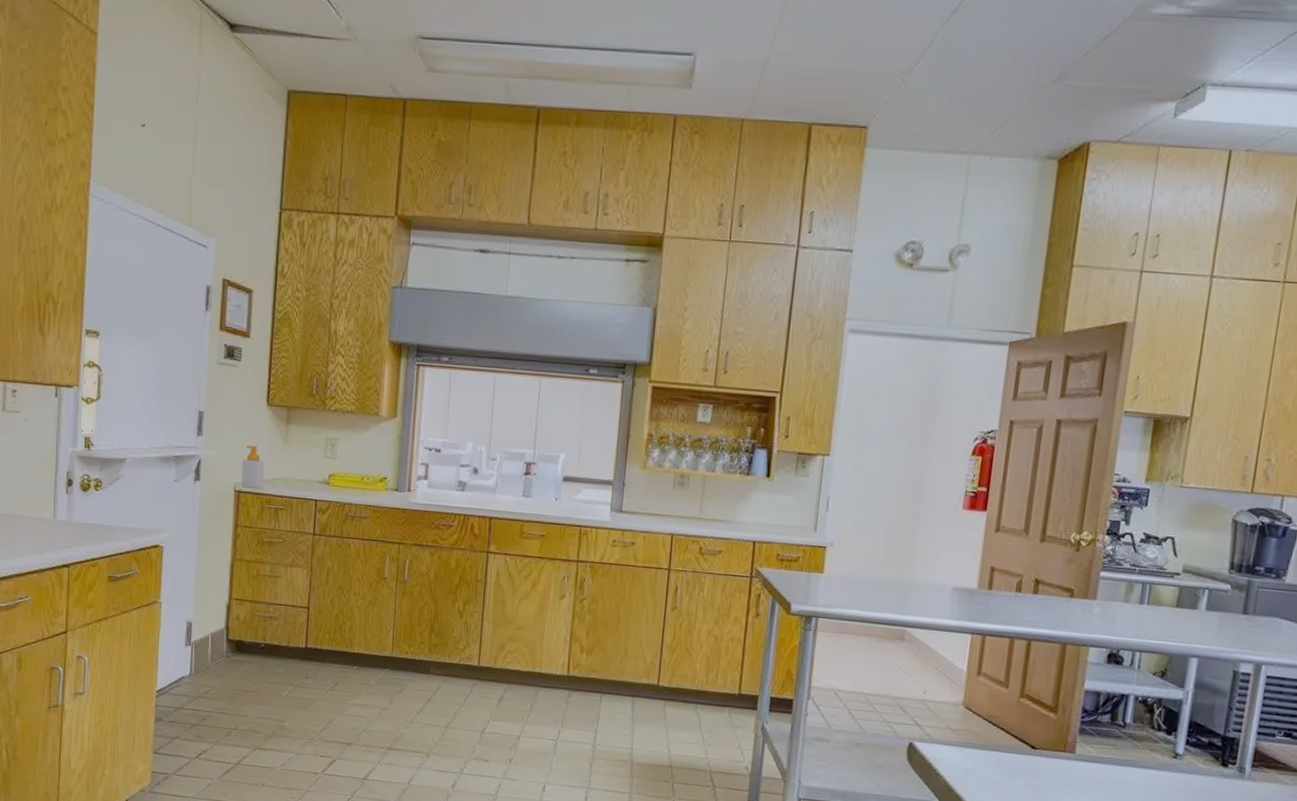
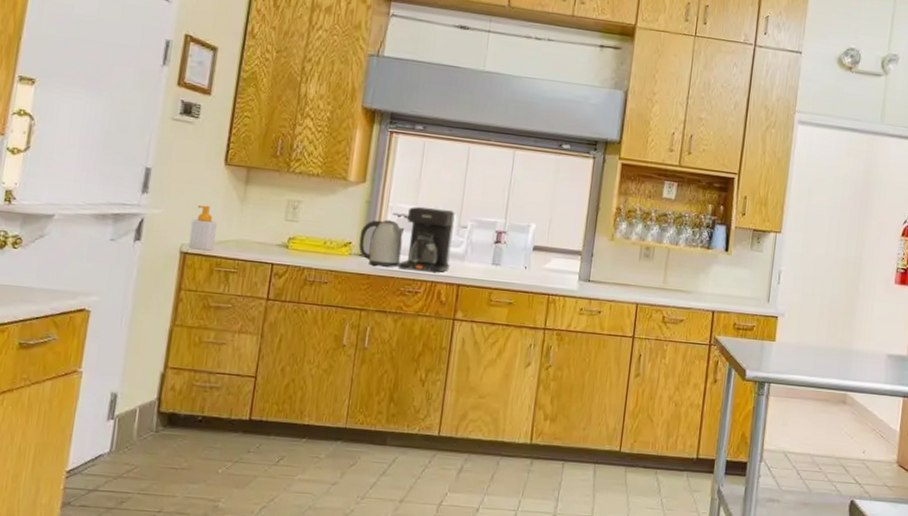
kettle: none [394,454,435,502] -> present [358,219,404,268]
coffee maker: none [431,439,484,507] -> present [397,206,455,274]

